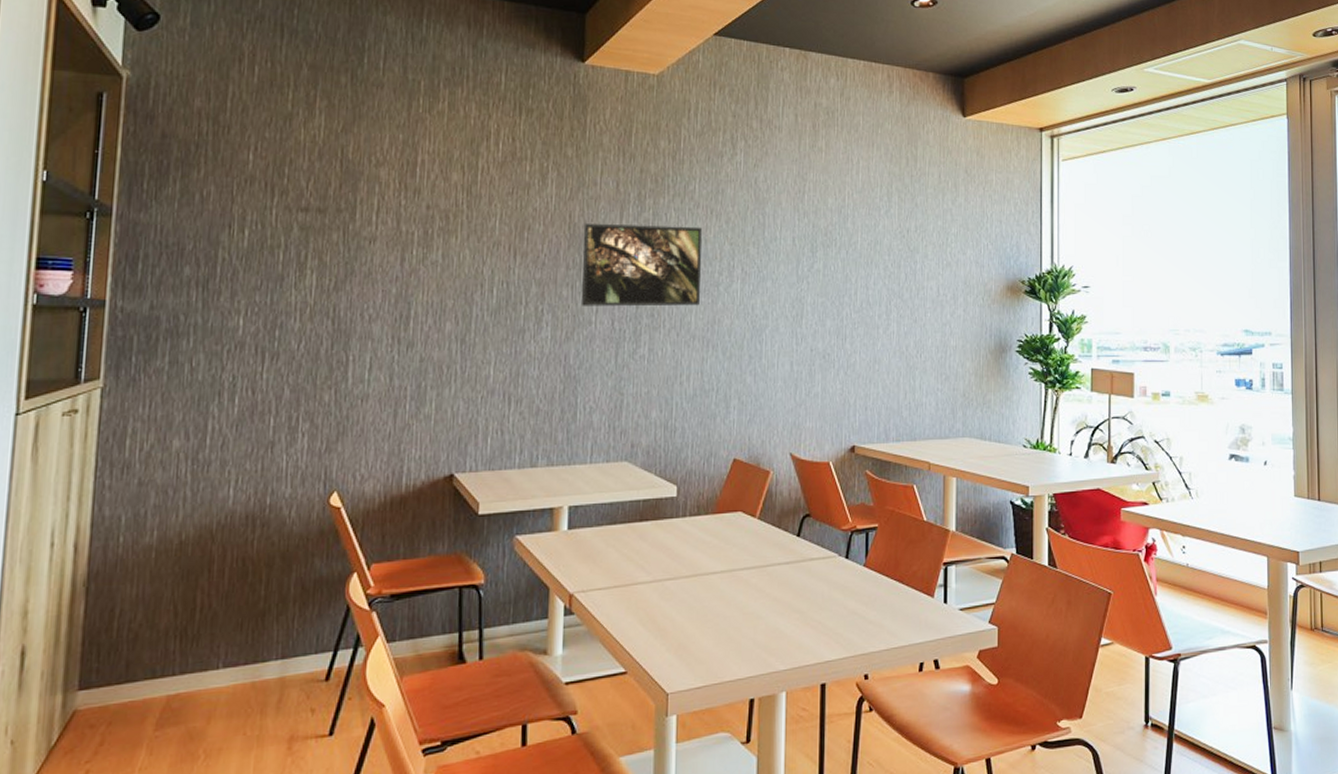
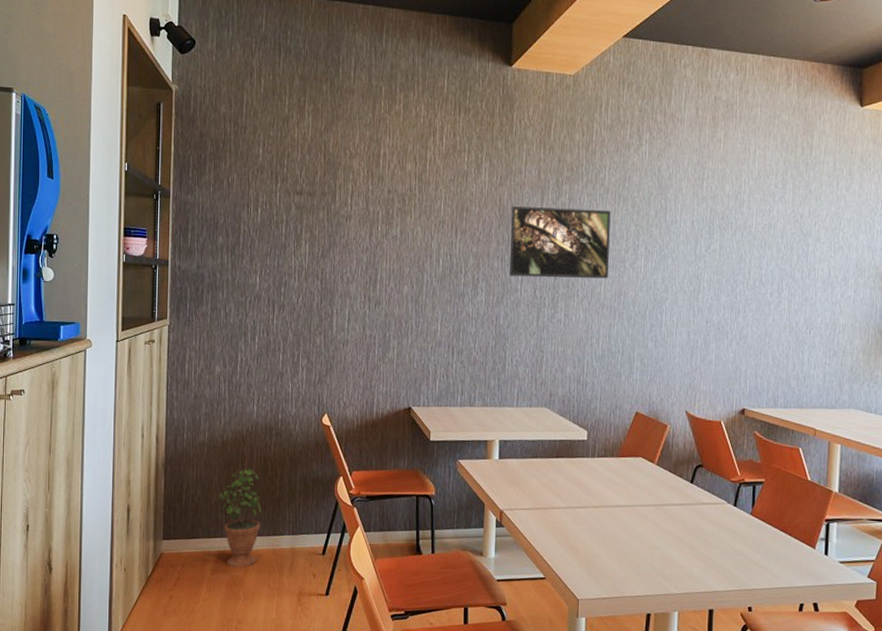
potted plant: none [168,570,237,717] -> present [217,464,262,568]

